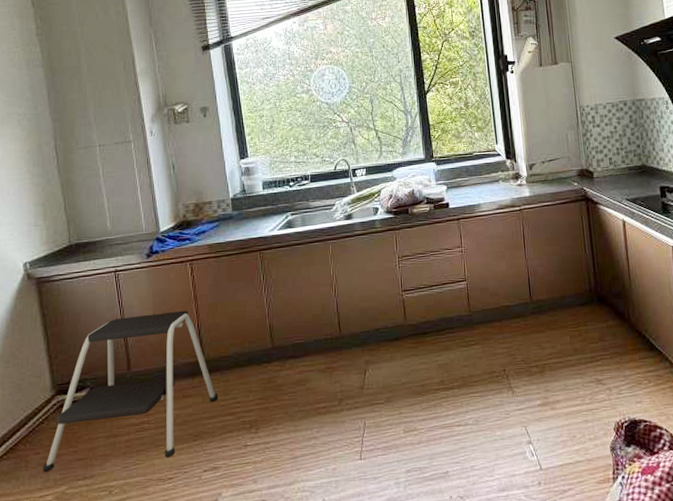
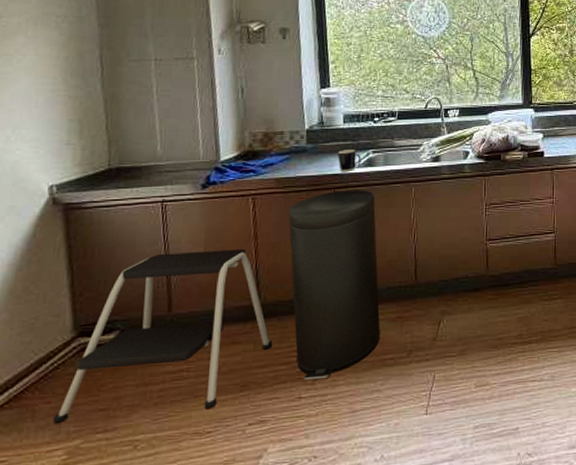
pedal bin: none [222,250,312,431] -> present [288,190,380,382]
mug: none [260,212,281,235] -> present [338,148,361,172]

